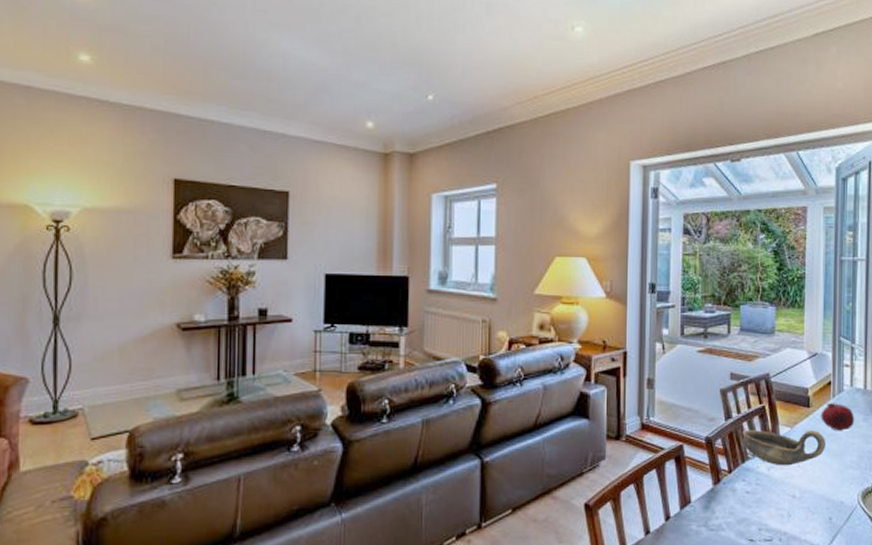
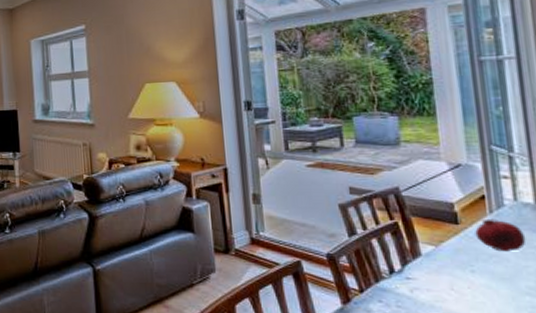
oil lamp: present [741,430,826,466] -> none [371,248,488,289]

